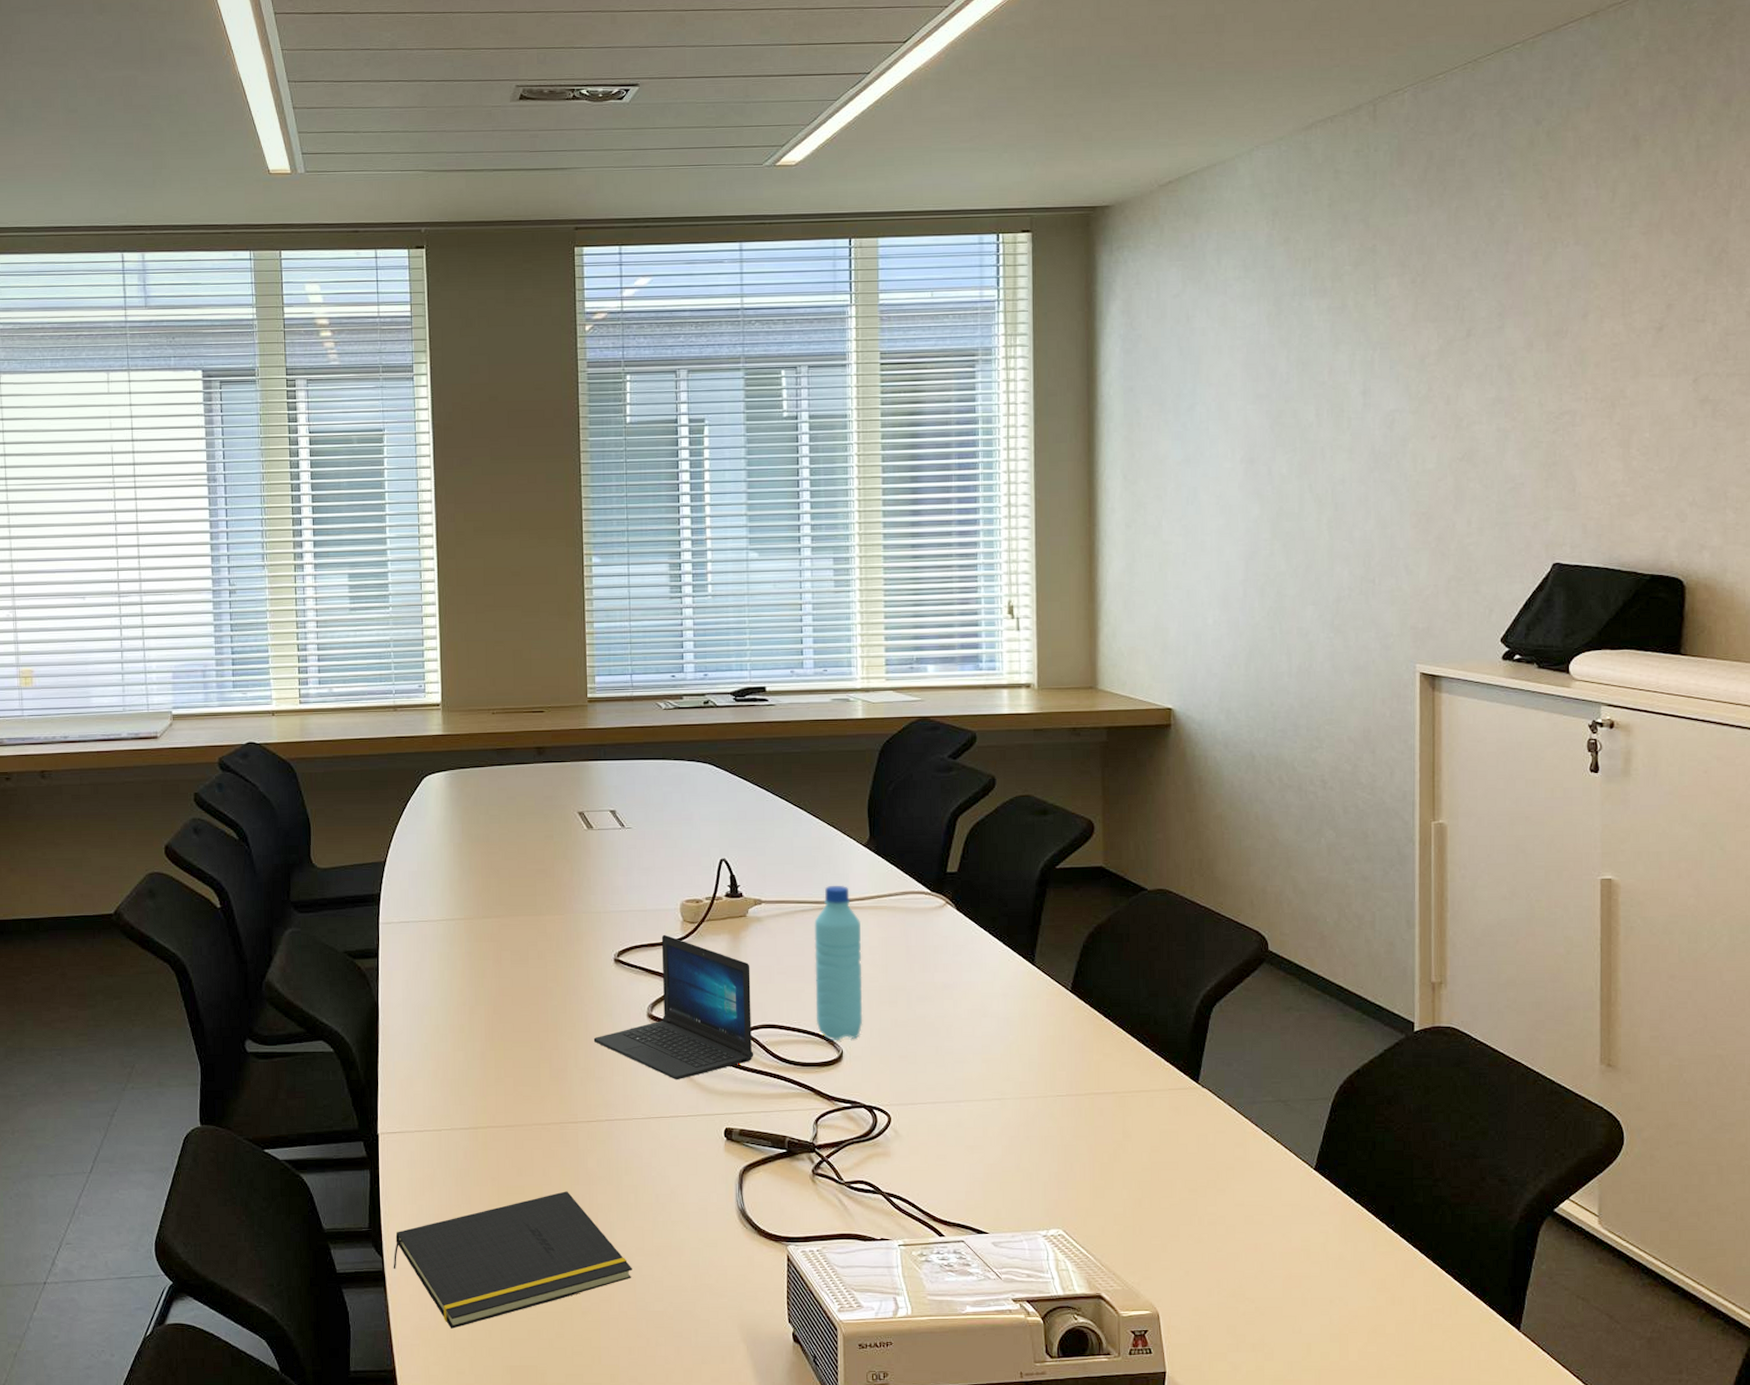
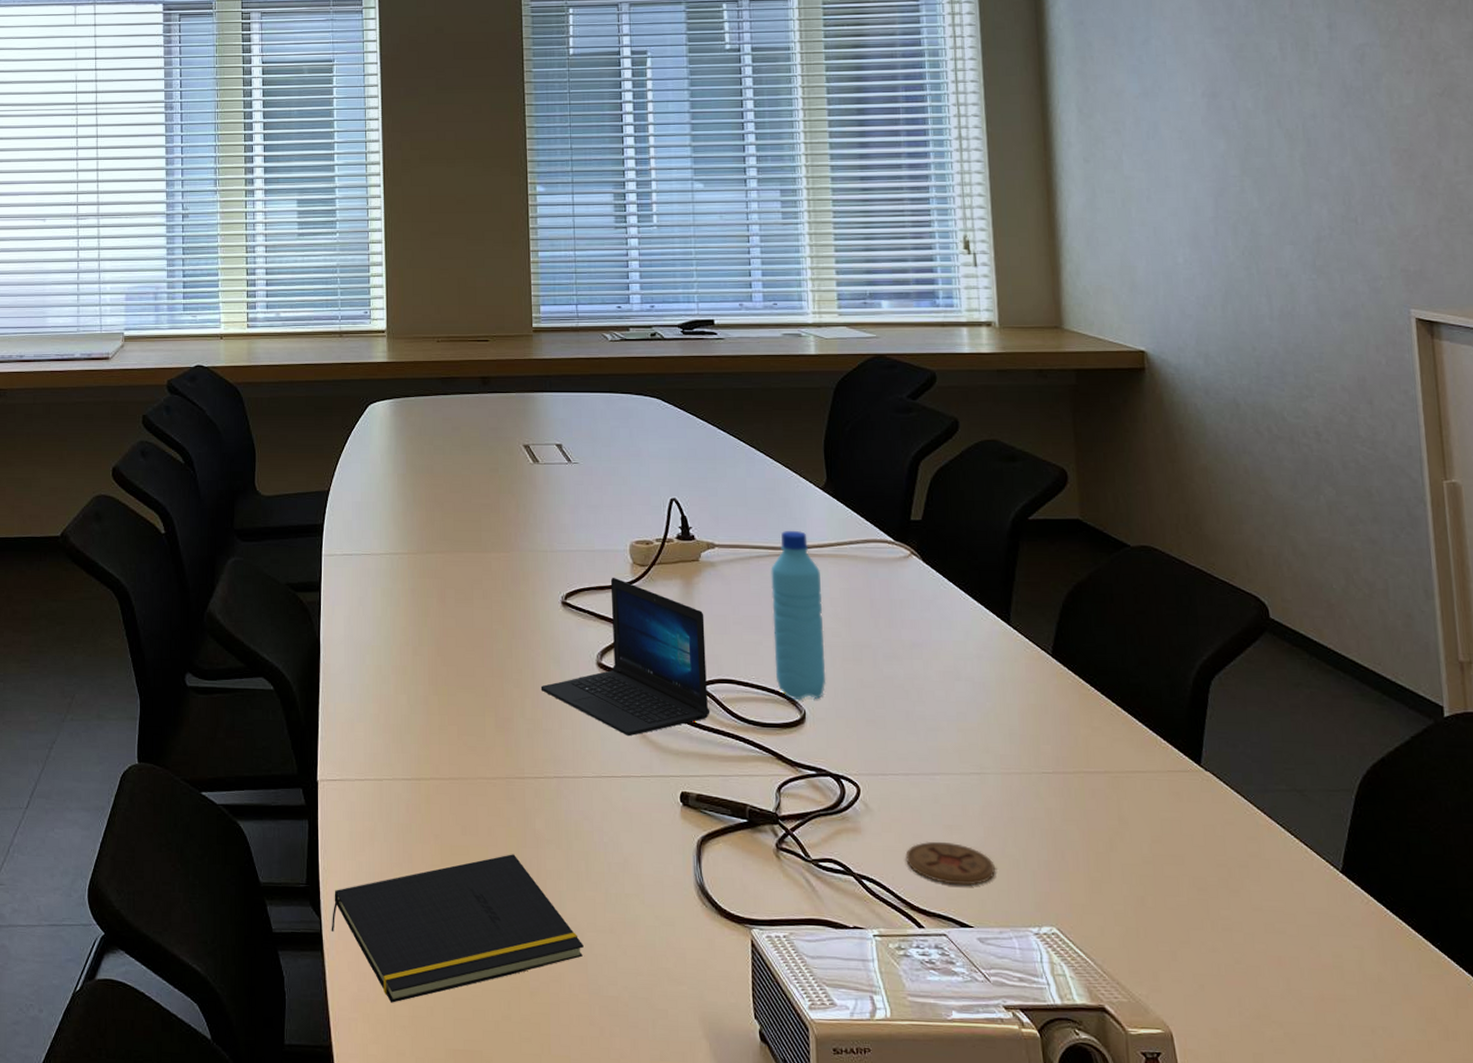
coaster: none [930,1160,1010,1198] -> present [905,841,995,886]

